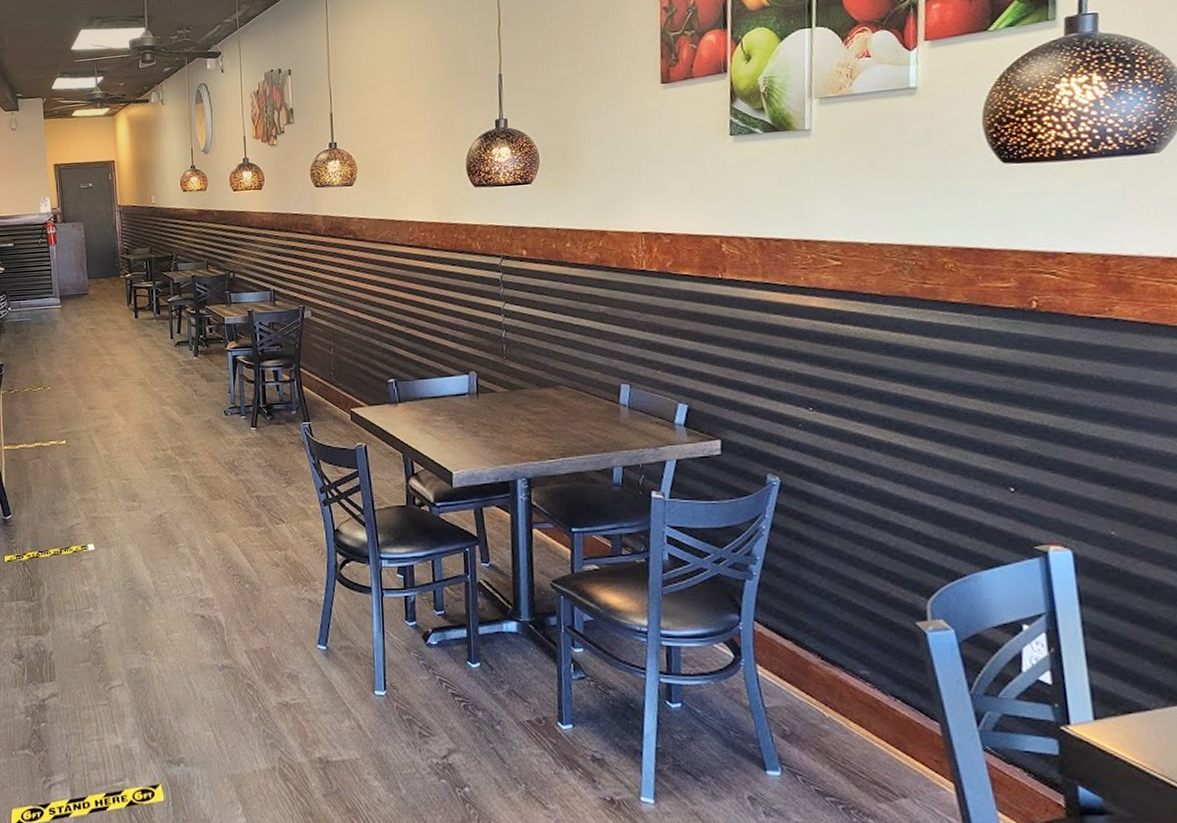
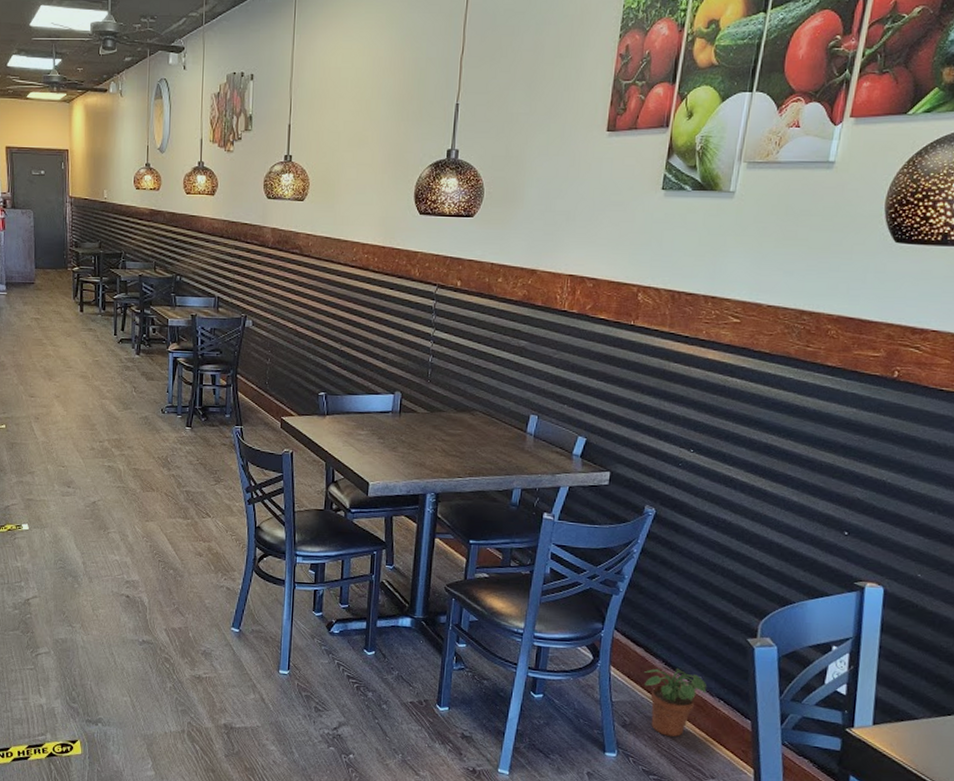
potted plant: none [798,663,878,747] -> present [644,668,708,737]

